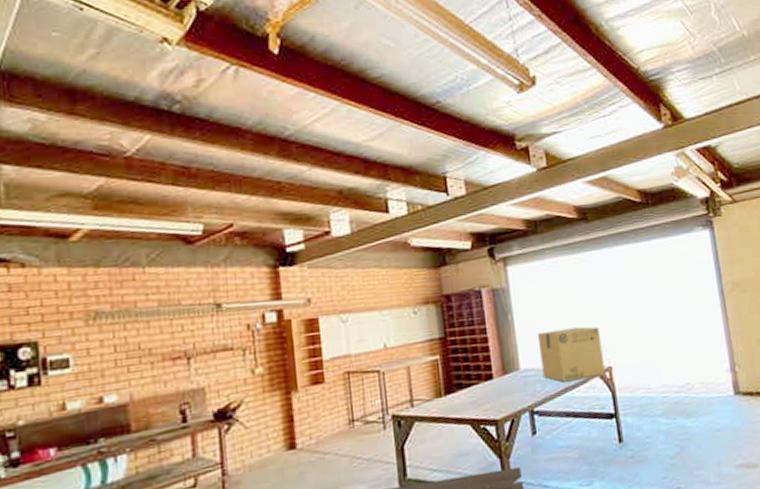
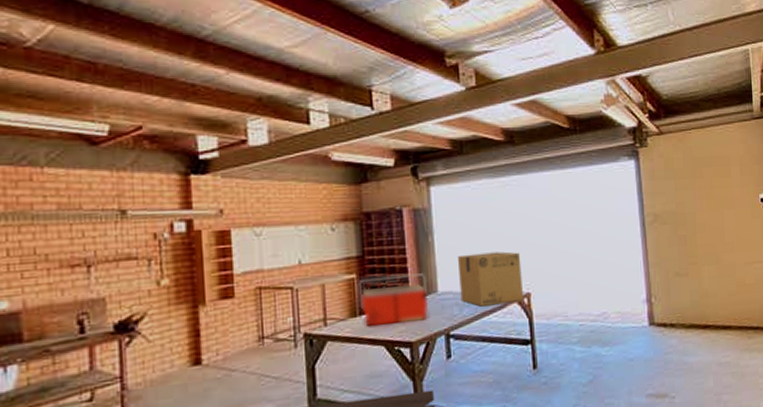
cooler: none [442,351,512,407] -> present [358,273,429,327]

